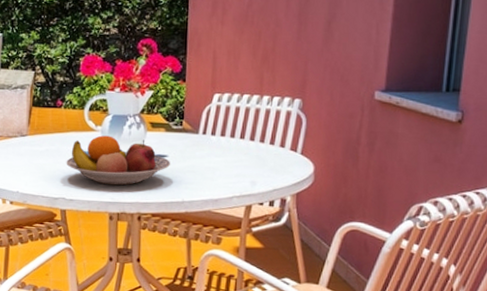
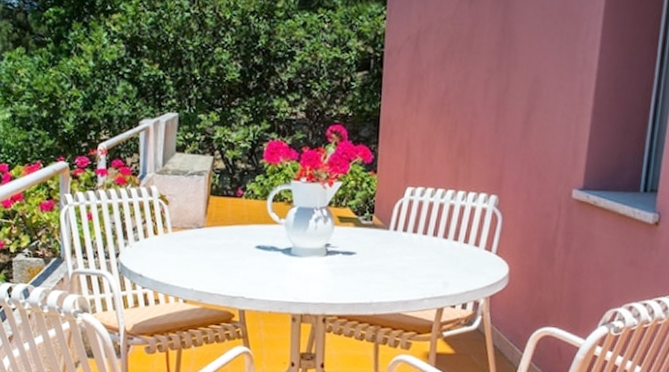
fruit bowl: present [66,135,171,186] -> none [246,229,360,285]

